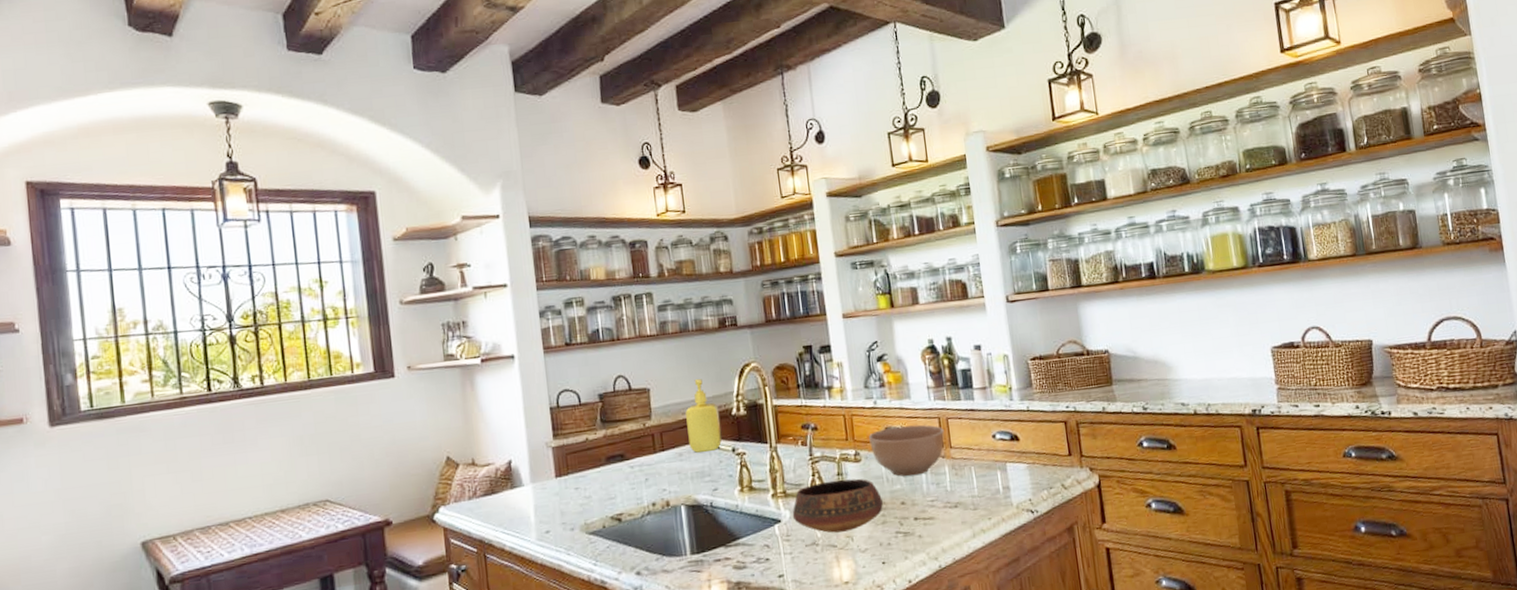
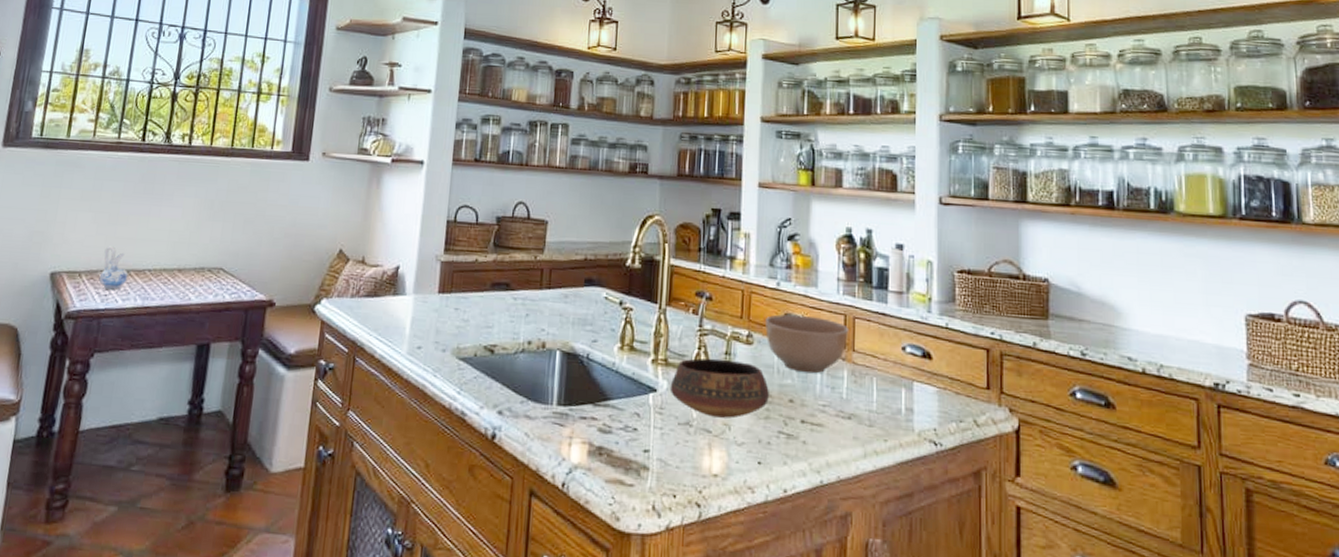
ceramic pitcher: none [195,502,229,546] -> present [98,246,128,290]
soap dispenser: present [685,378,723,453] -> none [577,220,614,299]

